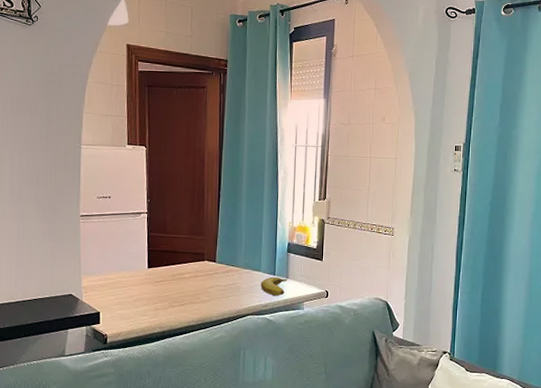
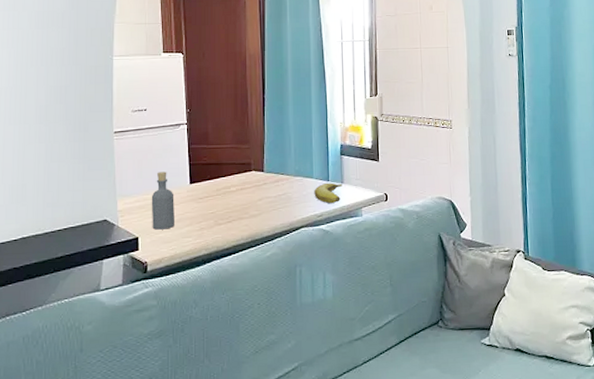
bottle: none [112,255,134,307] -> present [151,171,174,230]

